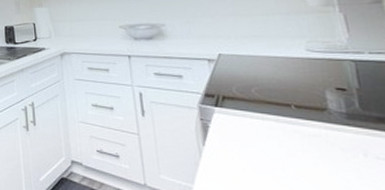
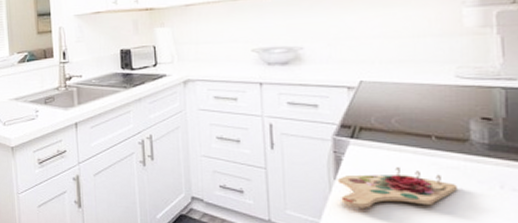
cutting board: none [206,135,323,174] -> present [337,167,459,208]

